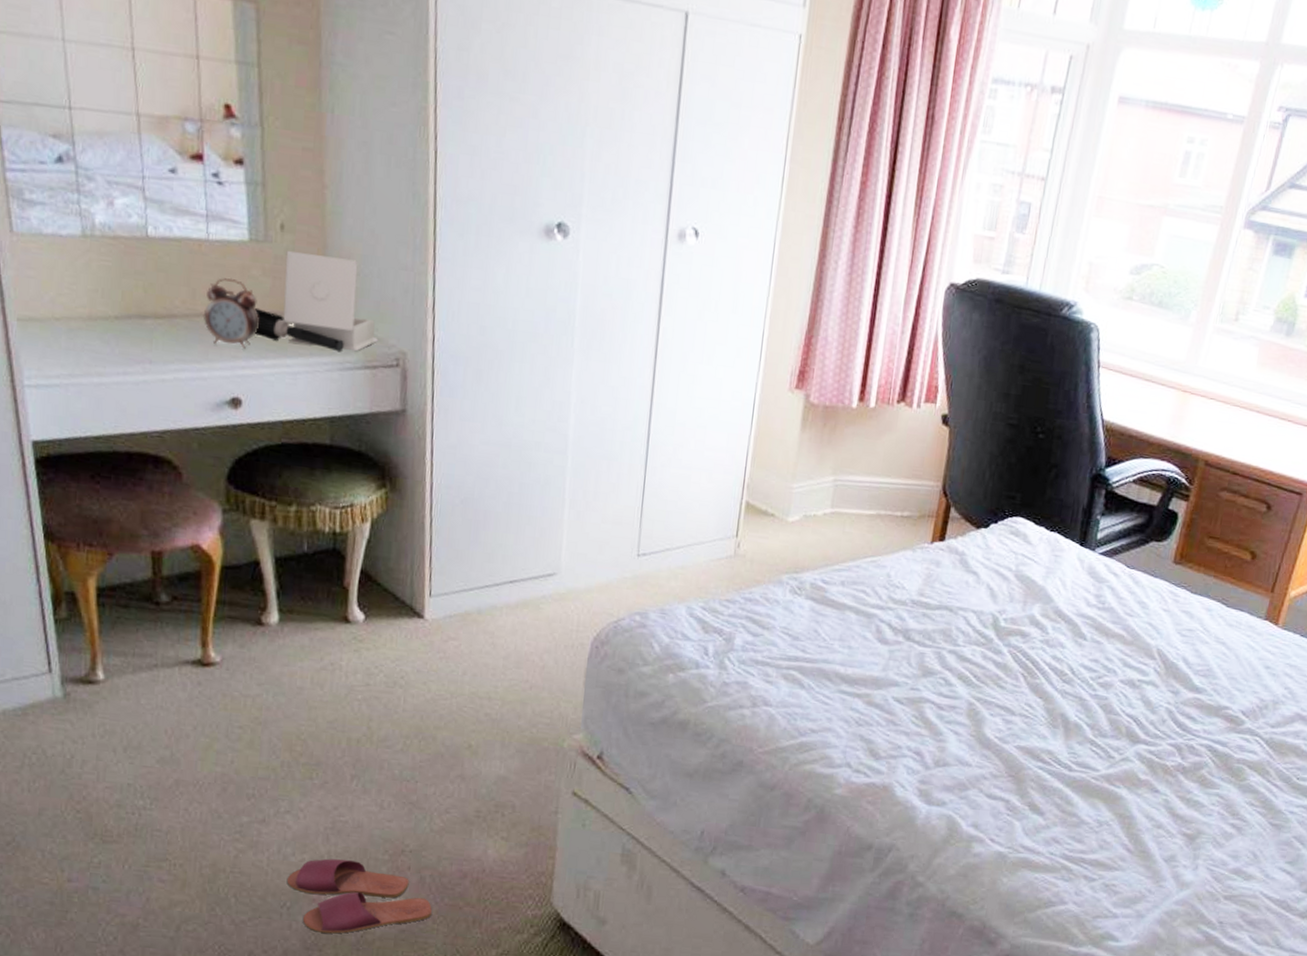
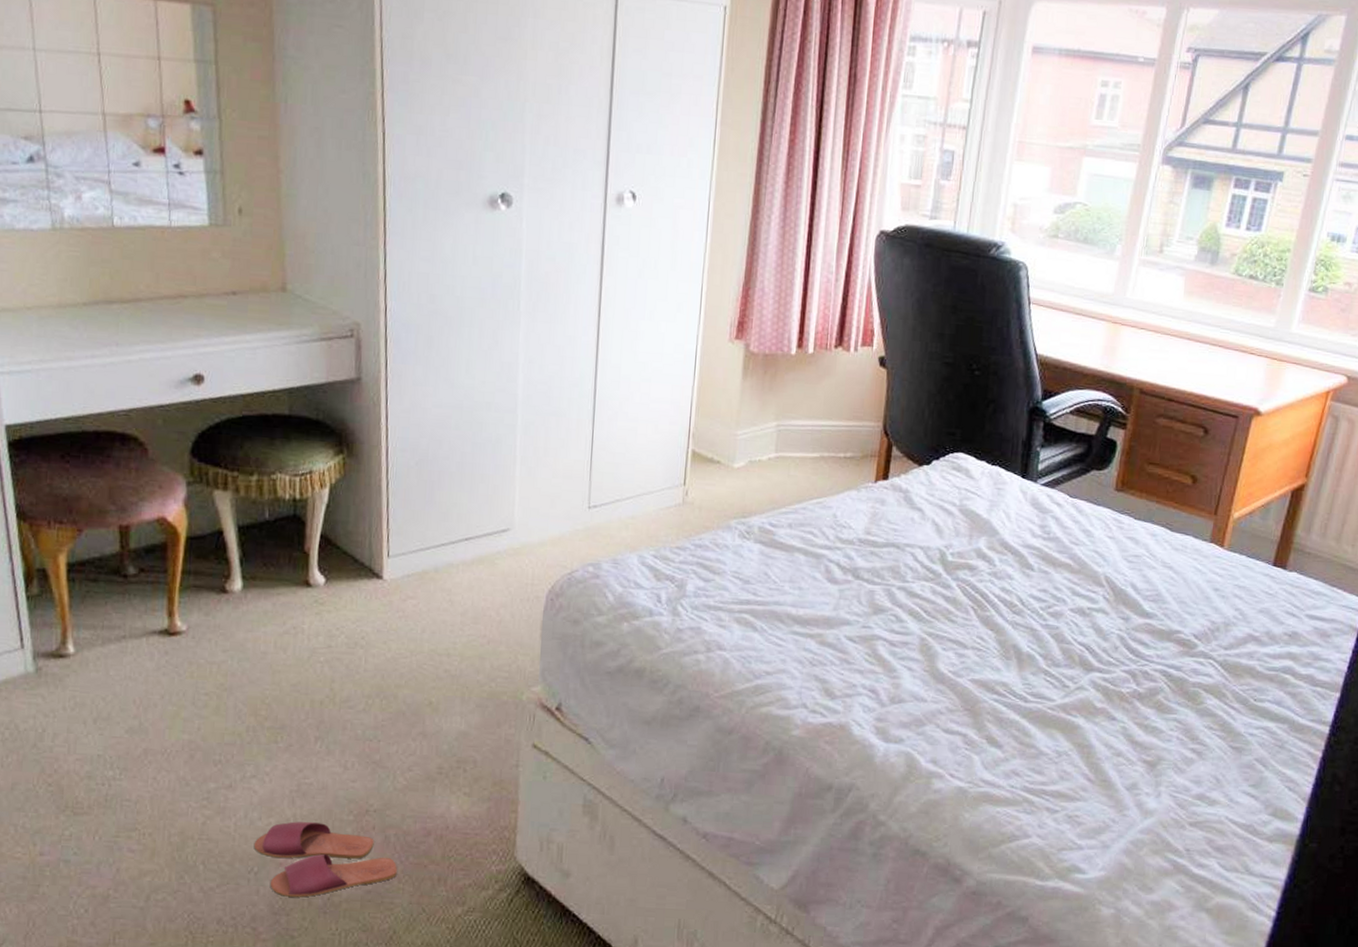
alarm clock: present [203,277,259,349] -> none [166,261,219,328]
hairbrush: present [254,307,344,353] -> none [214,288,301,327]
jewelry box: present [283,250,379,352] -> none [242,232,334,325]

